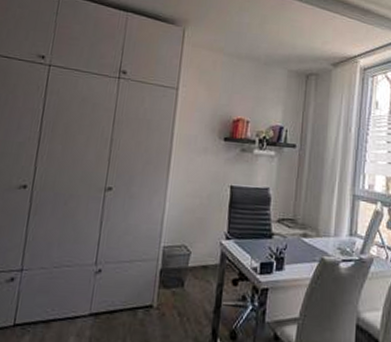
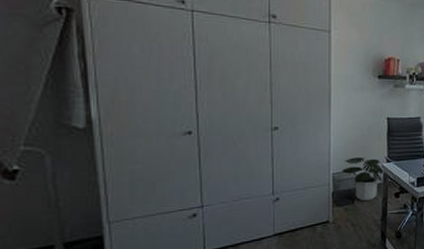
potted plant: none [174,230,224,286] -> present [342,157,385,201]

